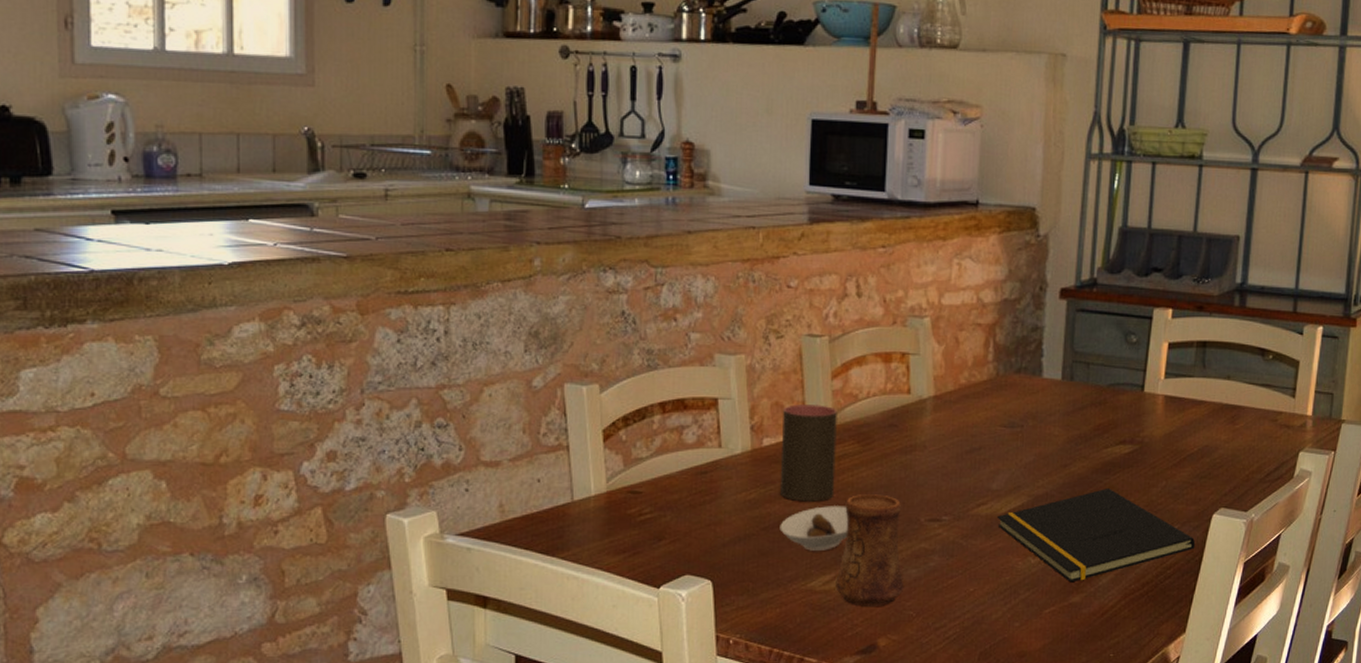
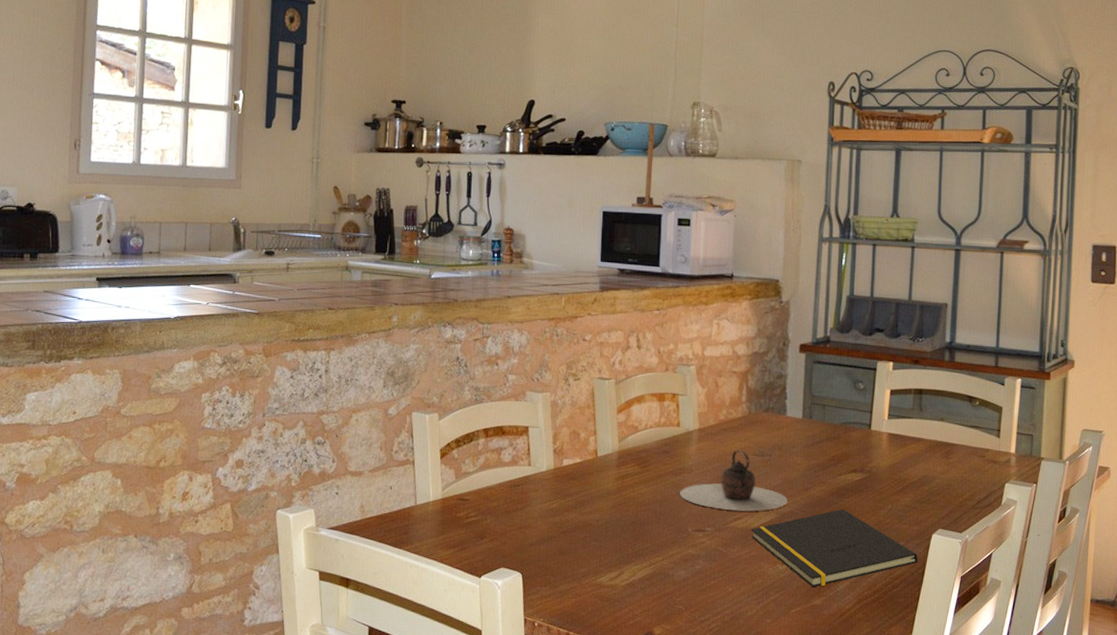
cup: present [779,404,837,502] -> none [575,433,622,512]
saucer: present [779,506,849,551] -> none [575,516,630,552]
cup: present [835,493,904,606] -> none [619,506,675,600]
teapot: none [910,421,1042,495] -> present [680,450,788,511]

